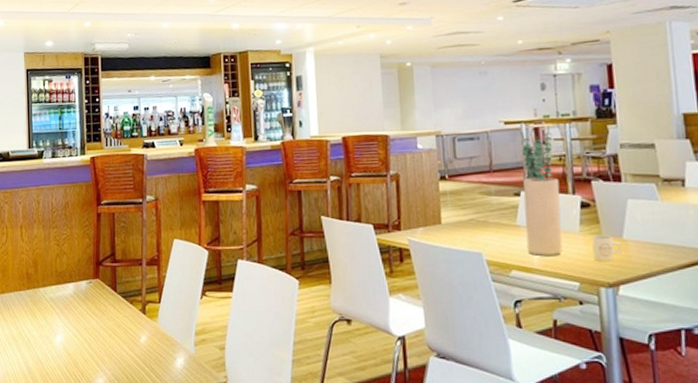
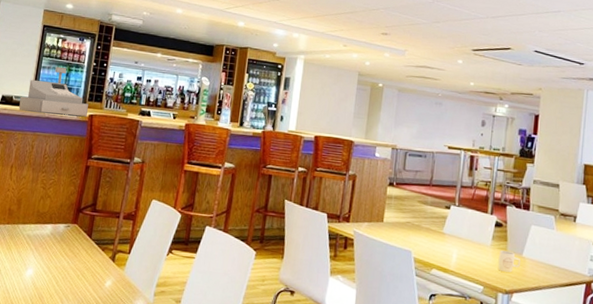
cash register: none [17,111,89,165] -> present [19,66,88,117]
vase: present [520,126,563,257] -> none [447,156,484,262]

